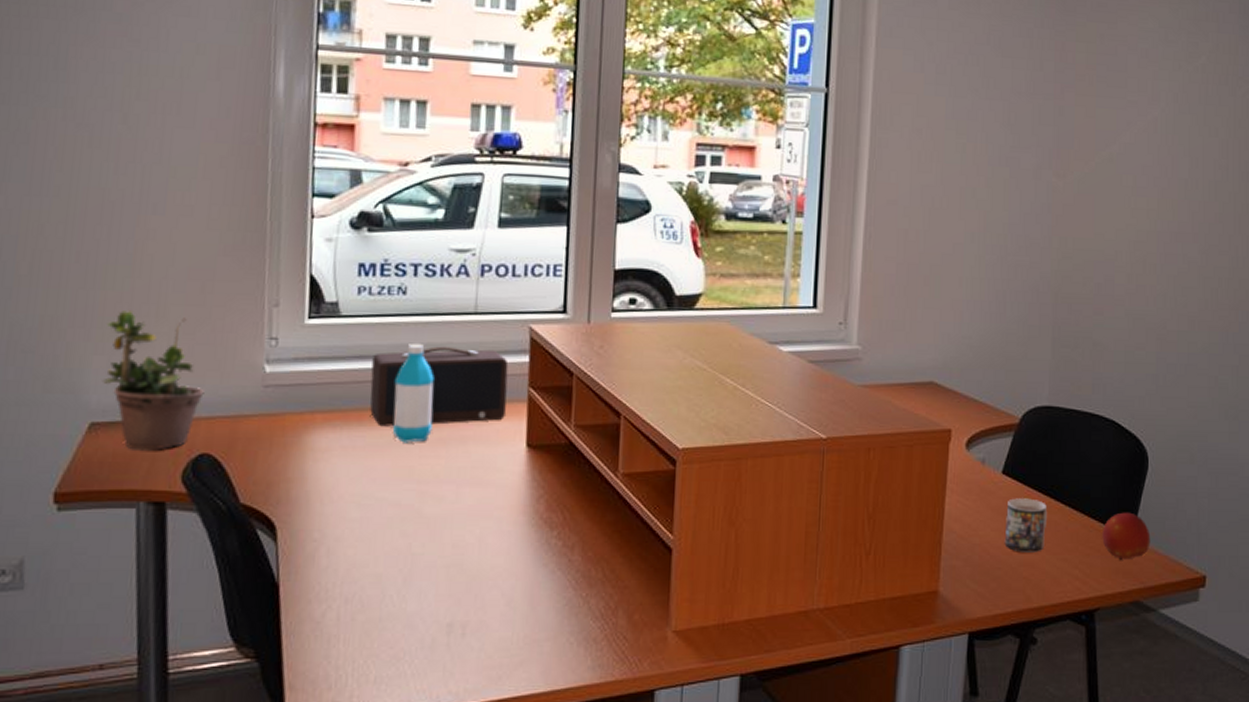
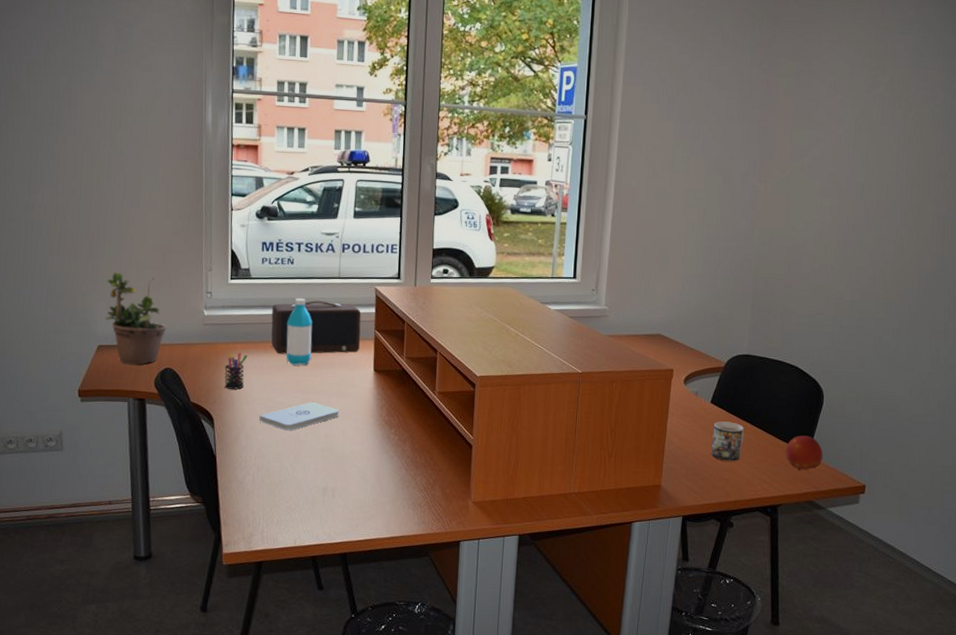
pen holder: none [294,425,333,482] -> present [224,351,248,390]
notepad: none [349,496,474,541] -> present [259,402,340,431]

